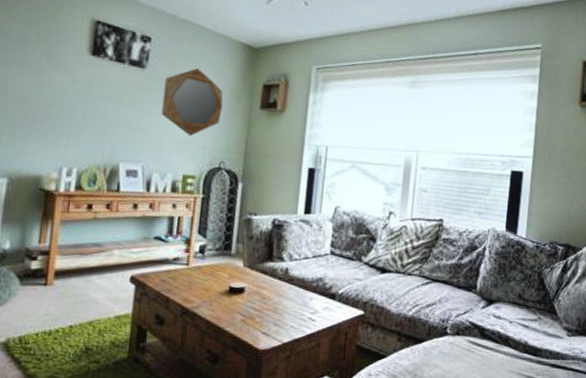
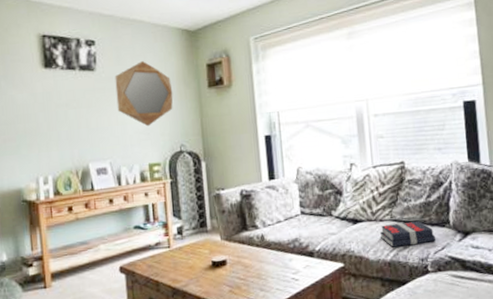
book: none [405,279,461,305] -> present [380,220,436,248]

